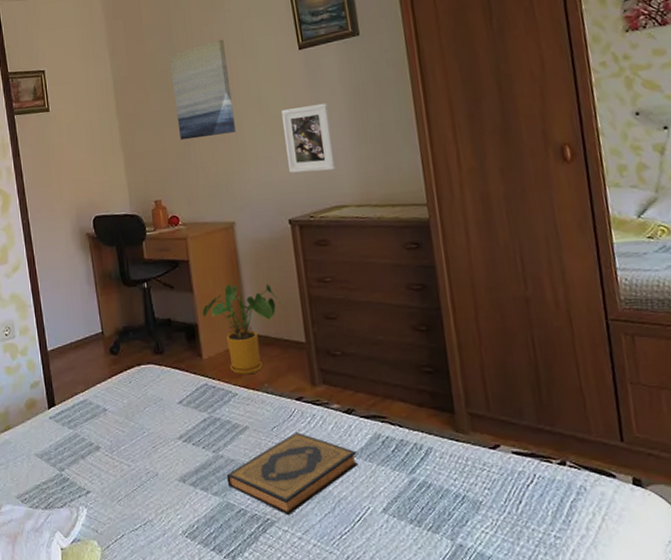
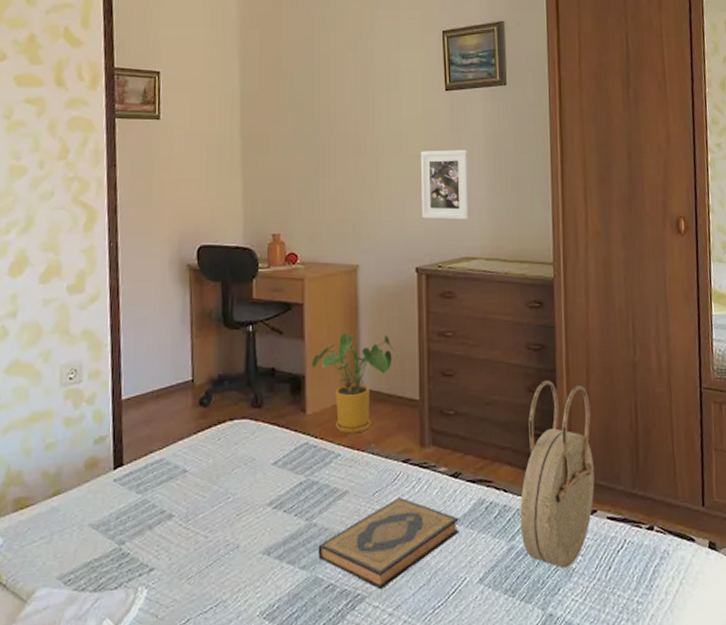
wall art: present [169,39,236,141] -> none [307,67,371,171]
handbag: none [417,318,496,502] -> present [519,380,595,569]

